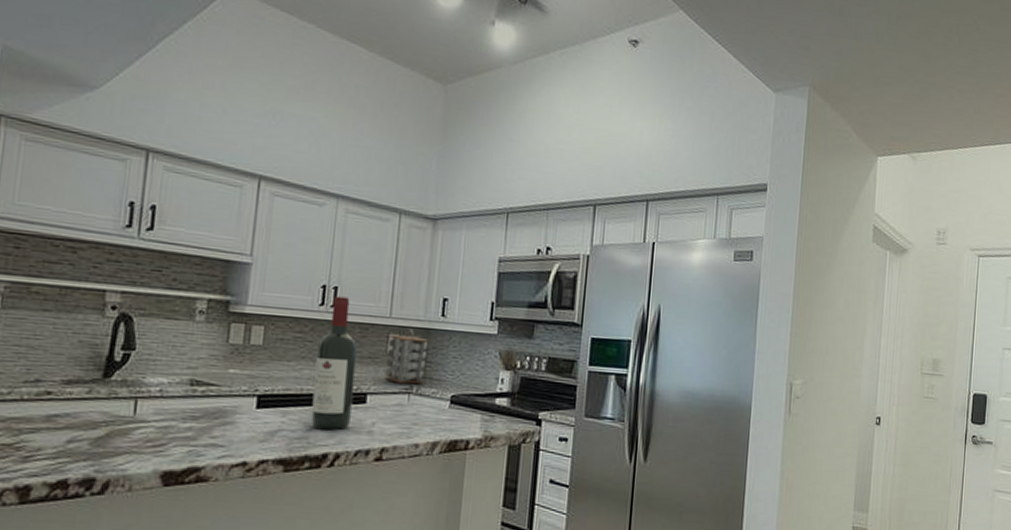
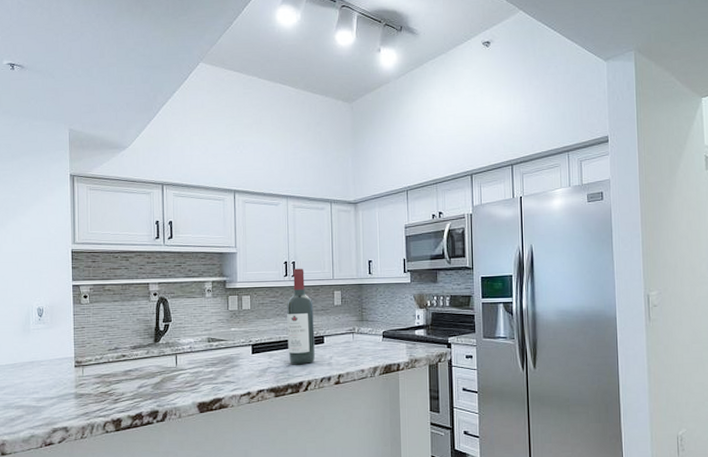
spice rack: present [385,330,429,385] -> none [334,286,362,326]

